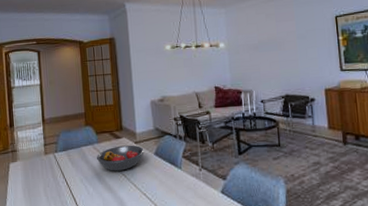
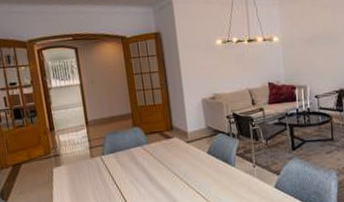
fruit bowl: present [97,145,144,171] -> none [147,144,197,172]

